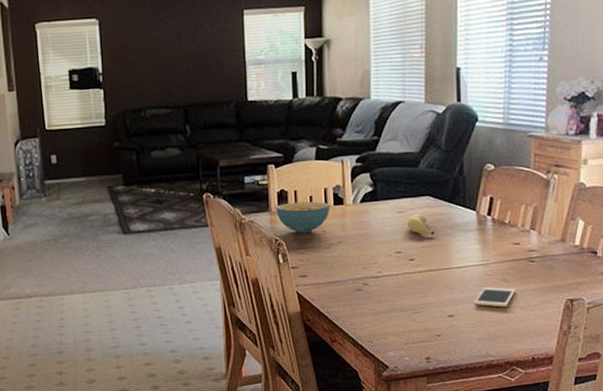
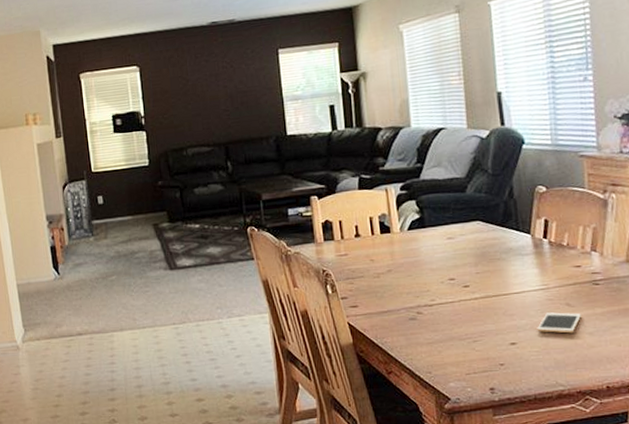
cereal bowl: present [275,201,330,234] -> none [321,231,377,264]
banana: present [407,213,435,235] -> none [458,239,489,260]

